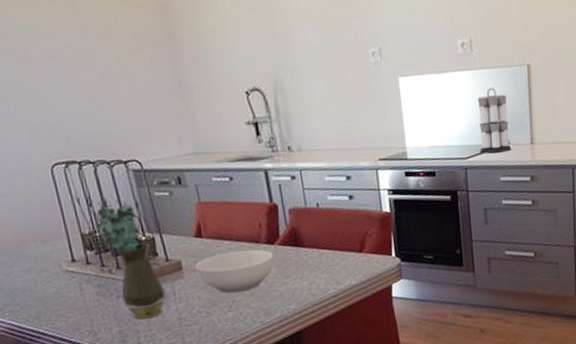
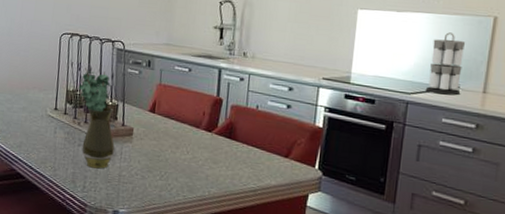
bowl: present [194,249,274,294] -> none [142,129,208,167]

